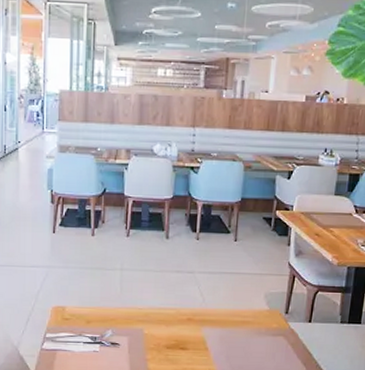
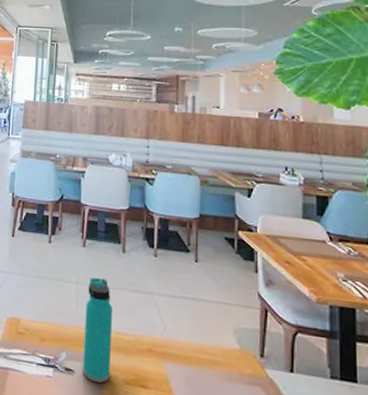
water bottle: none [127,263,155,350] -> present [83,277,112,383]

